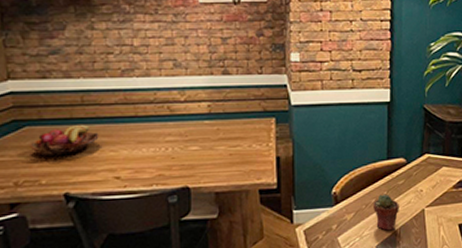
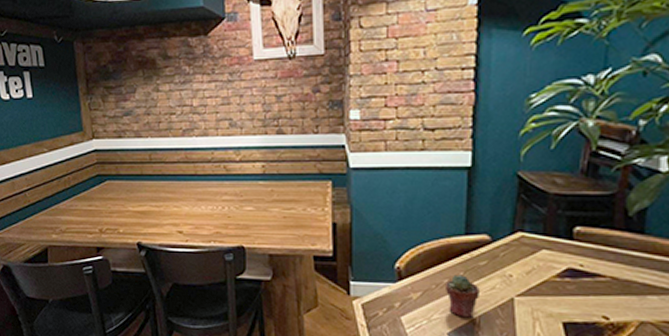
fruit basket: present [29,125,99,157] -> none [110,181,165,209]

